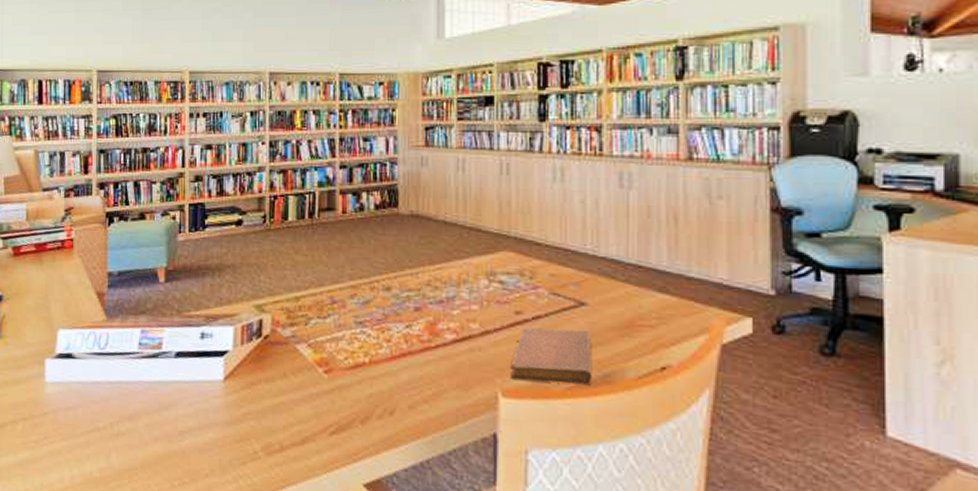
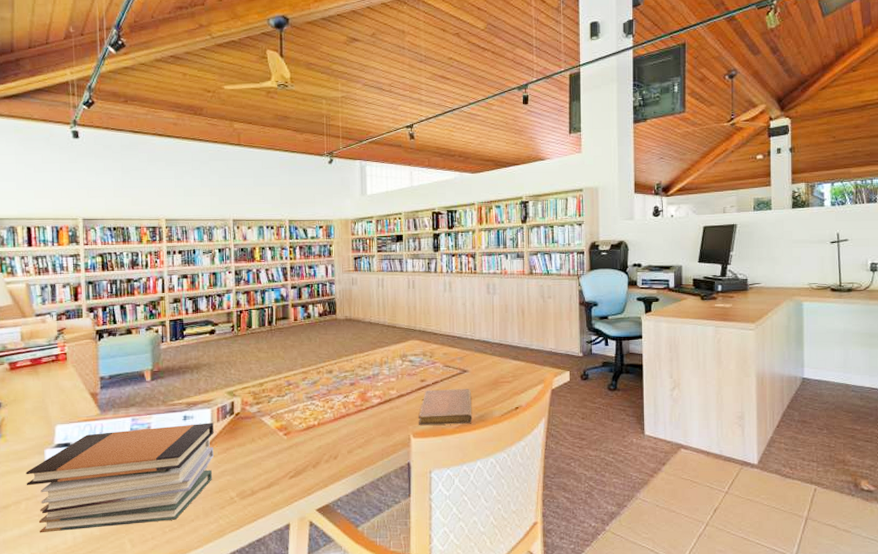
book stack: none [24,344,237,472] -> present [25,422,214,533]

